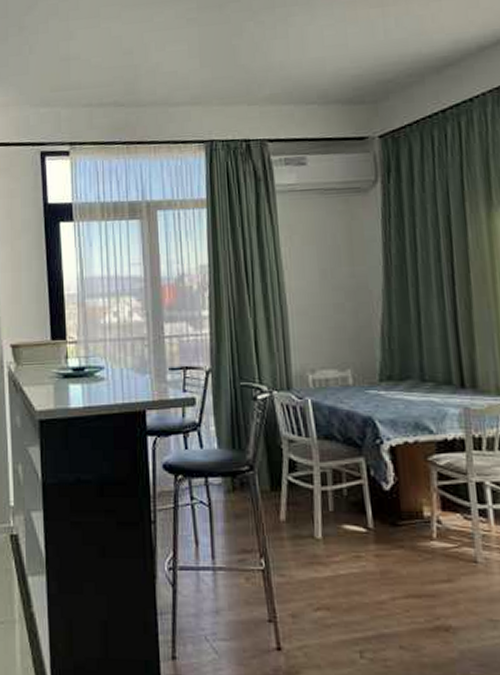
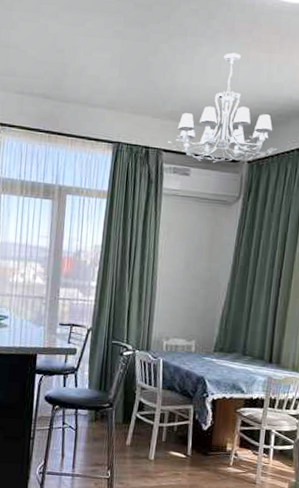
chandelier: none [272,15,416,146] -> present [168,52,278,163]

